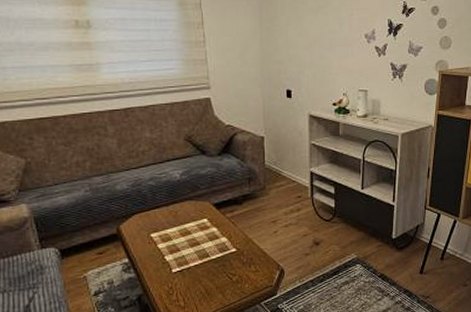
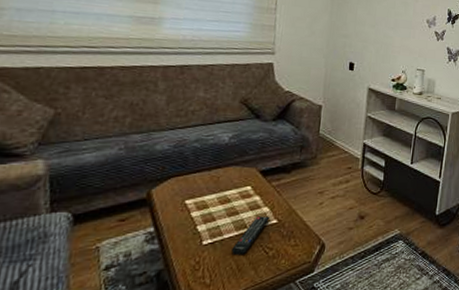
remote control: none [199,245,229,281] -> present [232,216,271,256]

